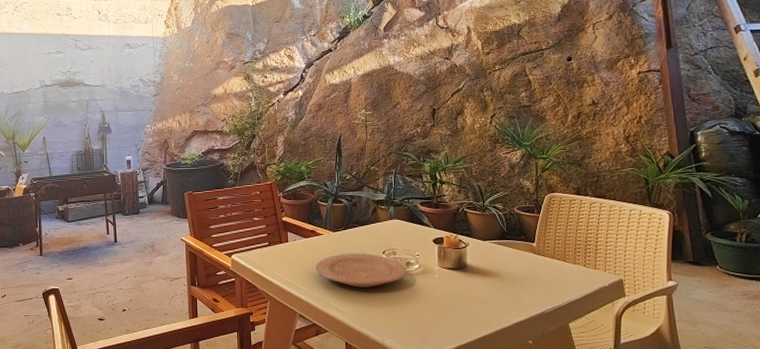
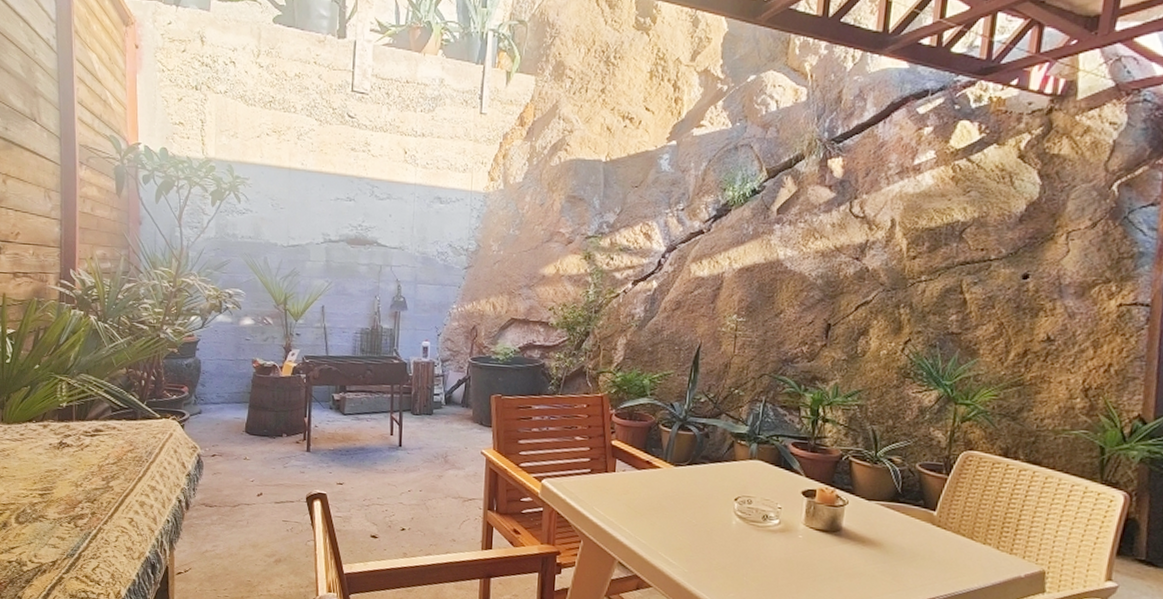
plate: present [315,253,407,288] -> none [646,494,763,541]

